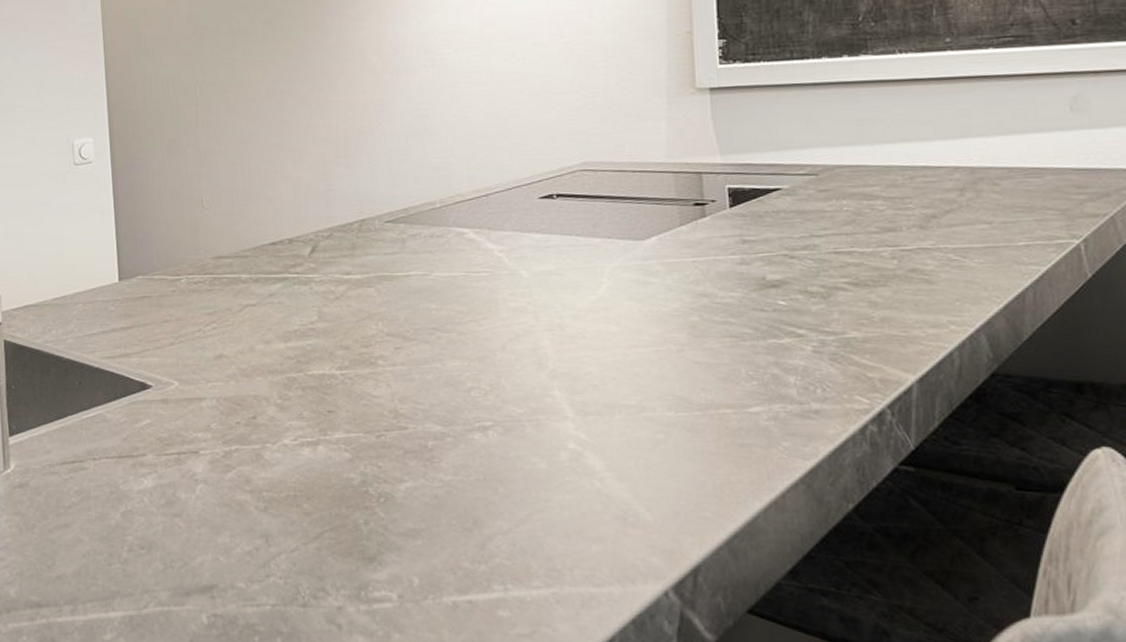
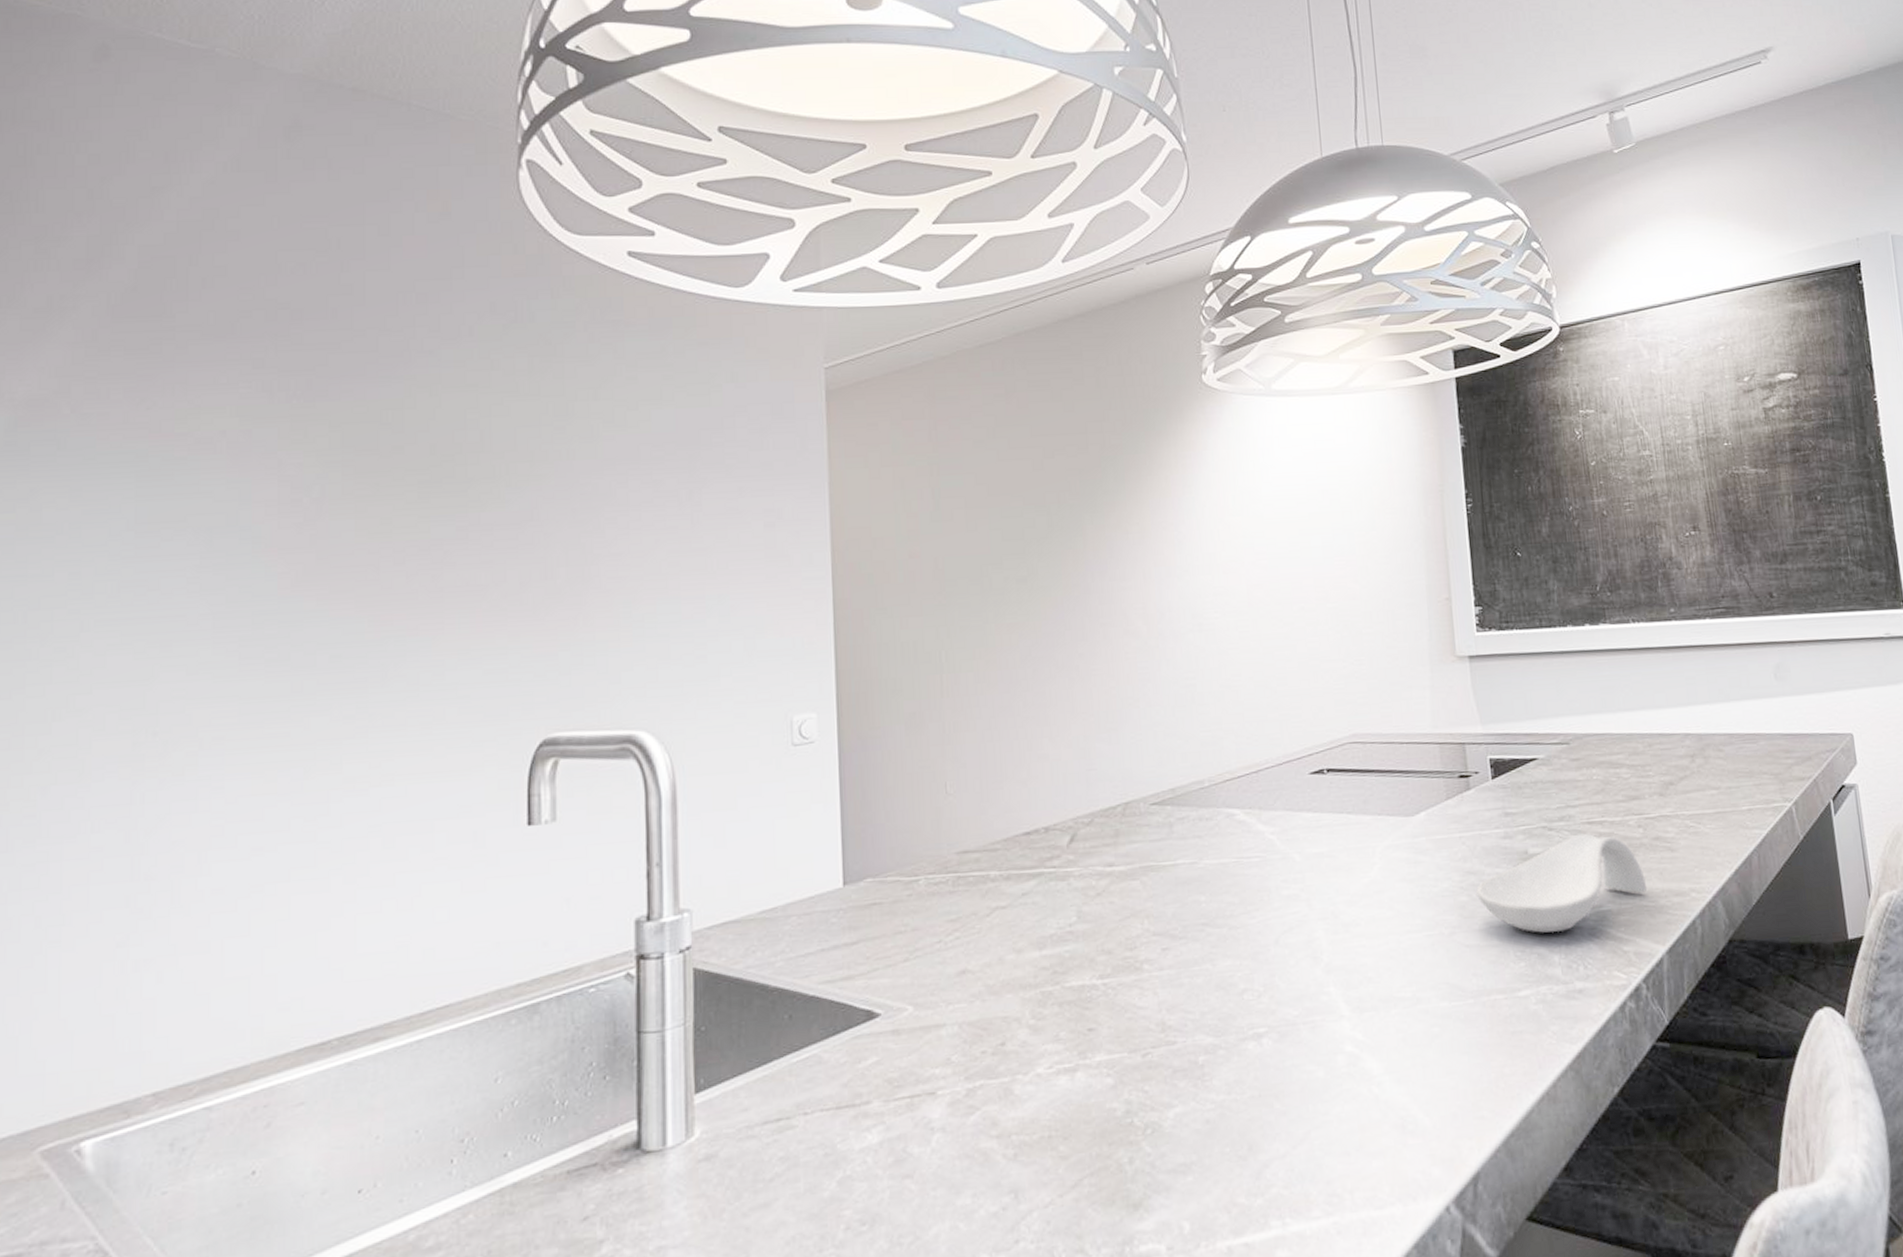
spoon rest: none [708,262,899,356] -> present [1476,833,1648,933]

